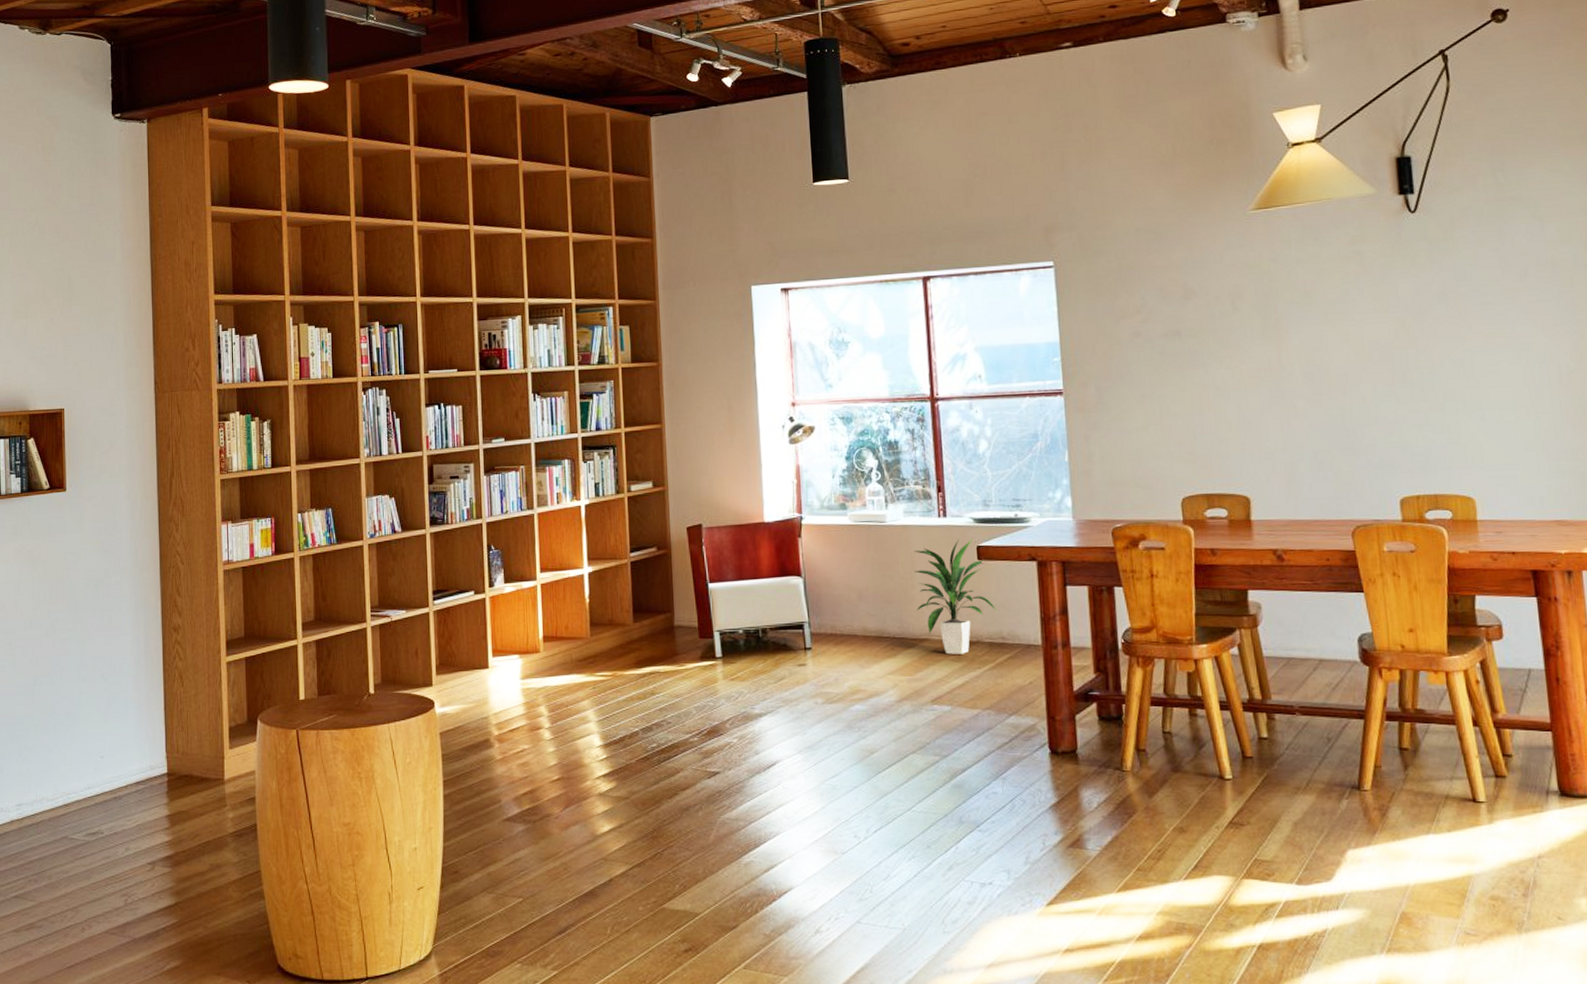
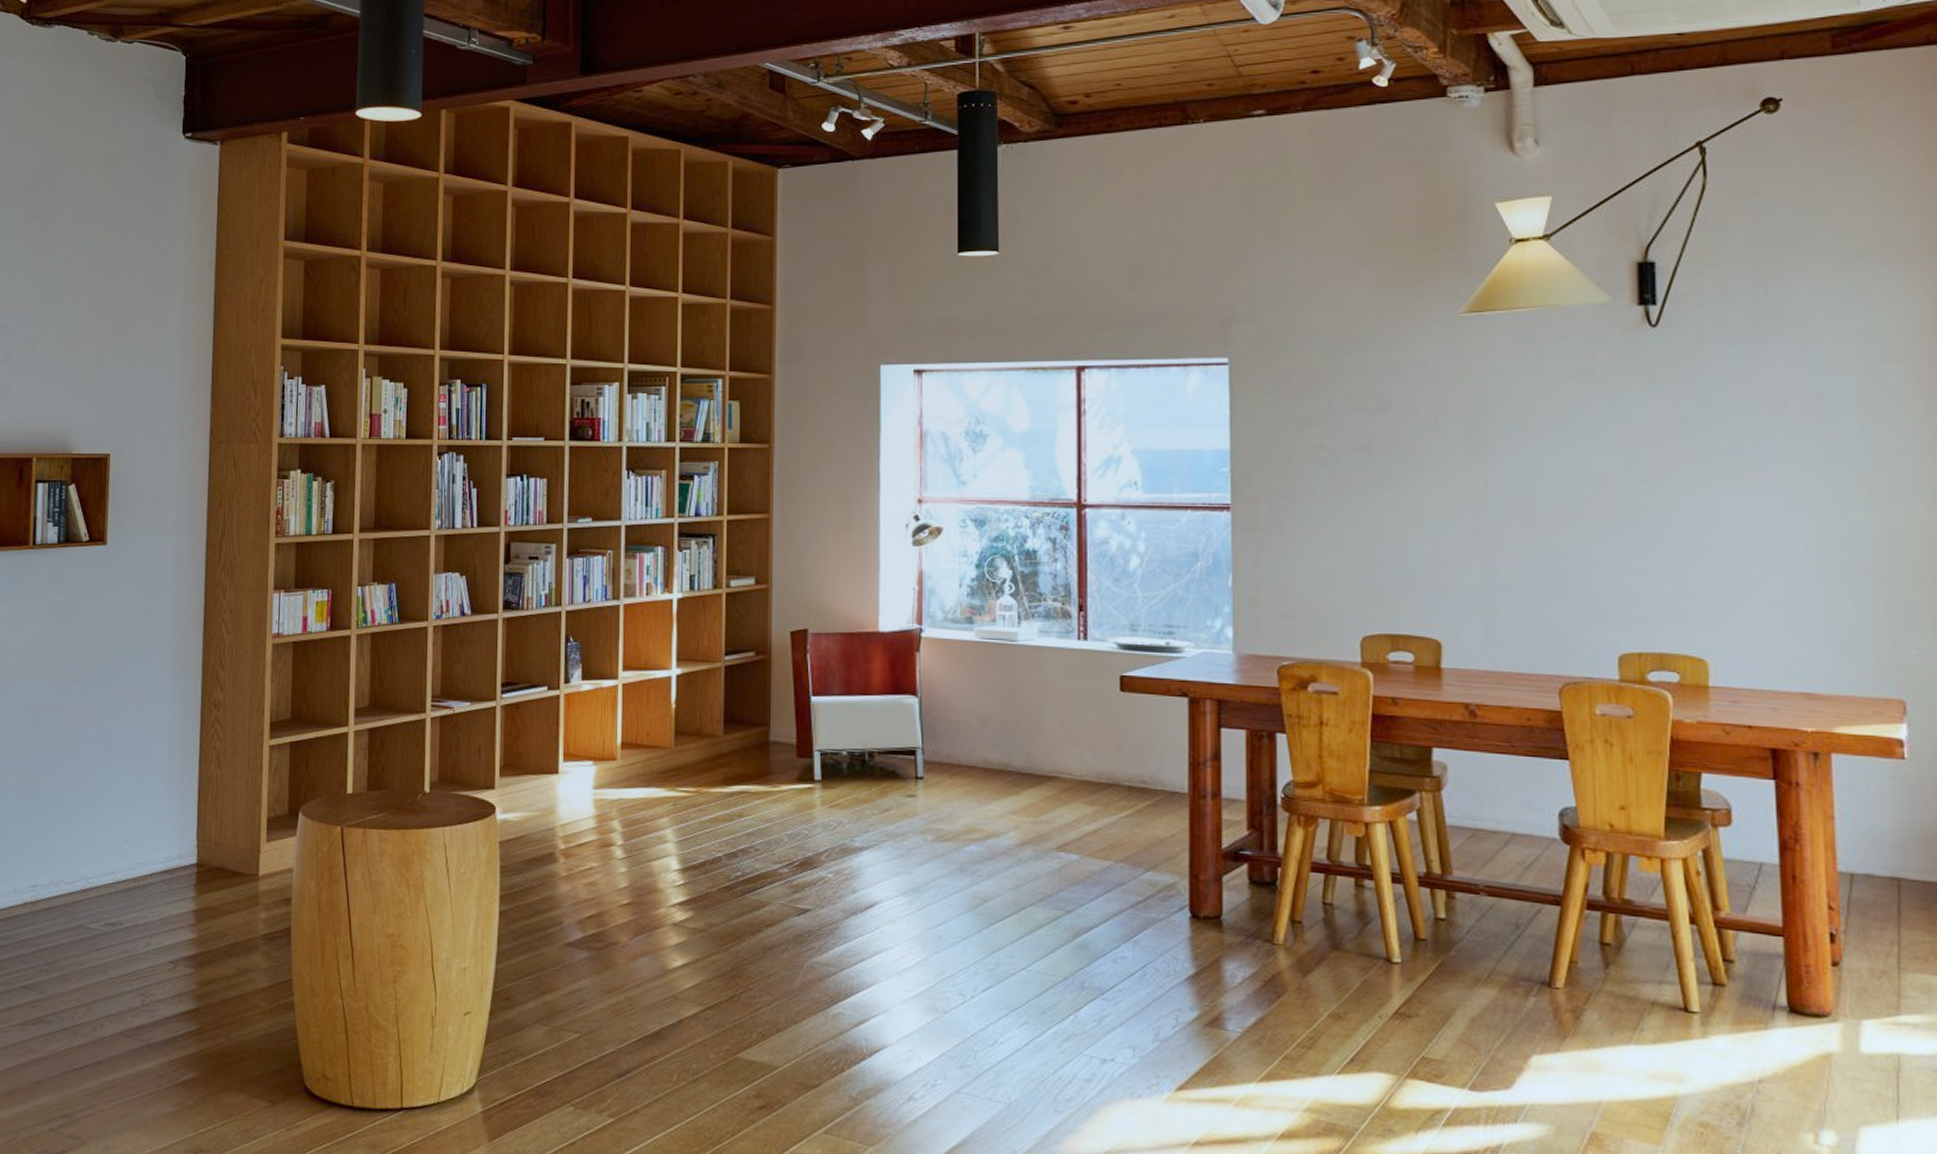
indoor plant: present [914,538,998,655] -> none [1046,665,1140,797]

